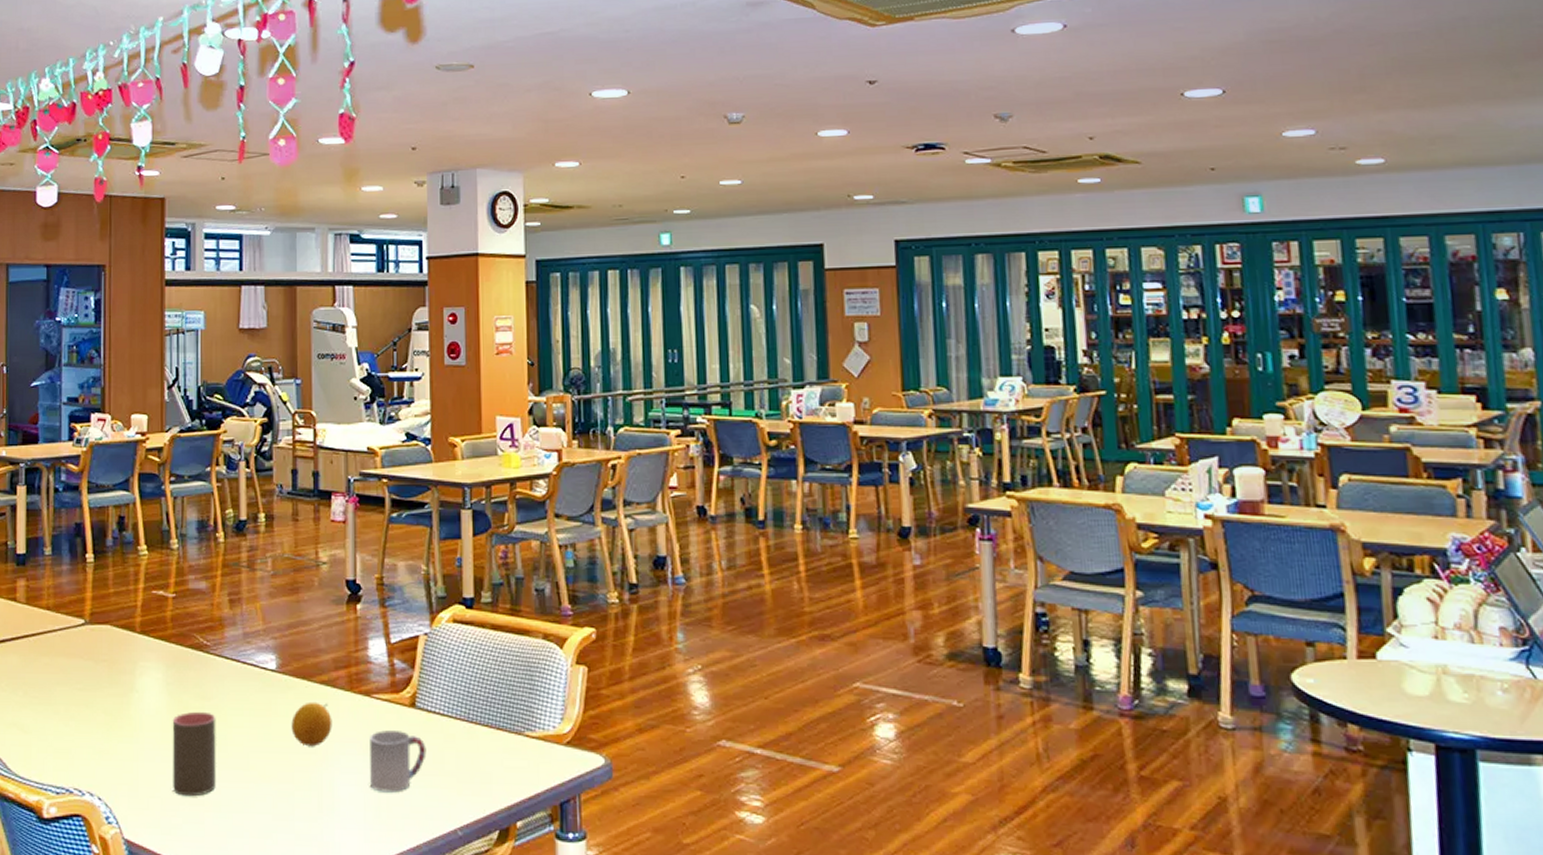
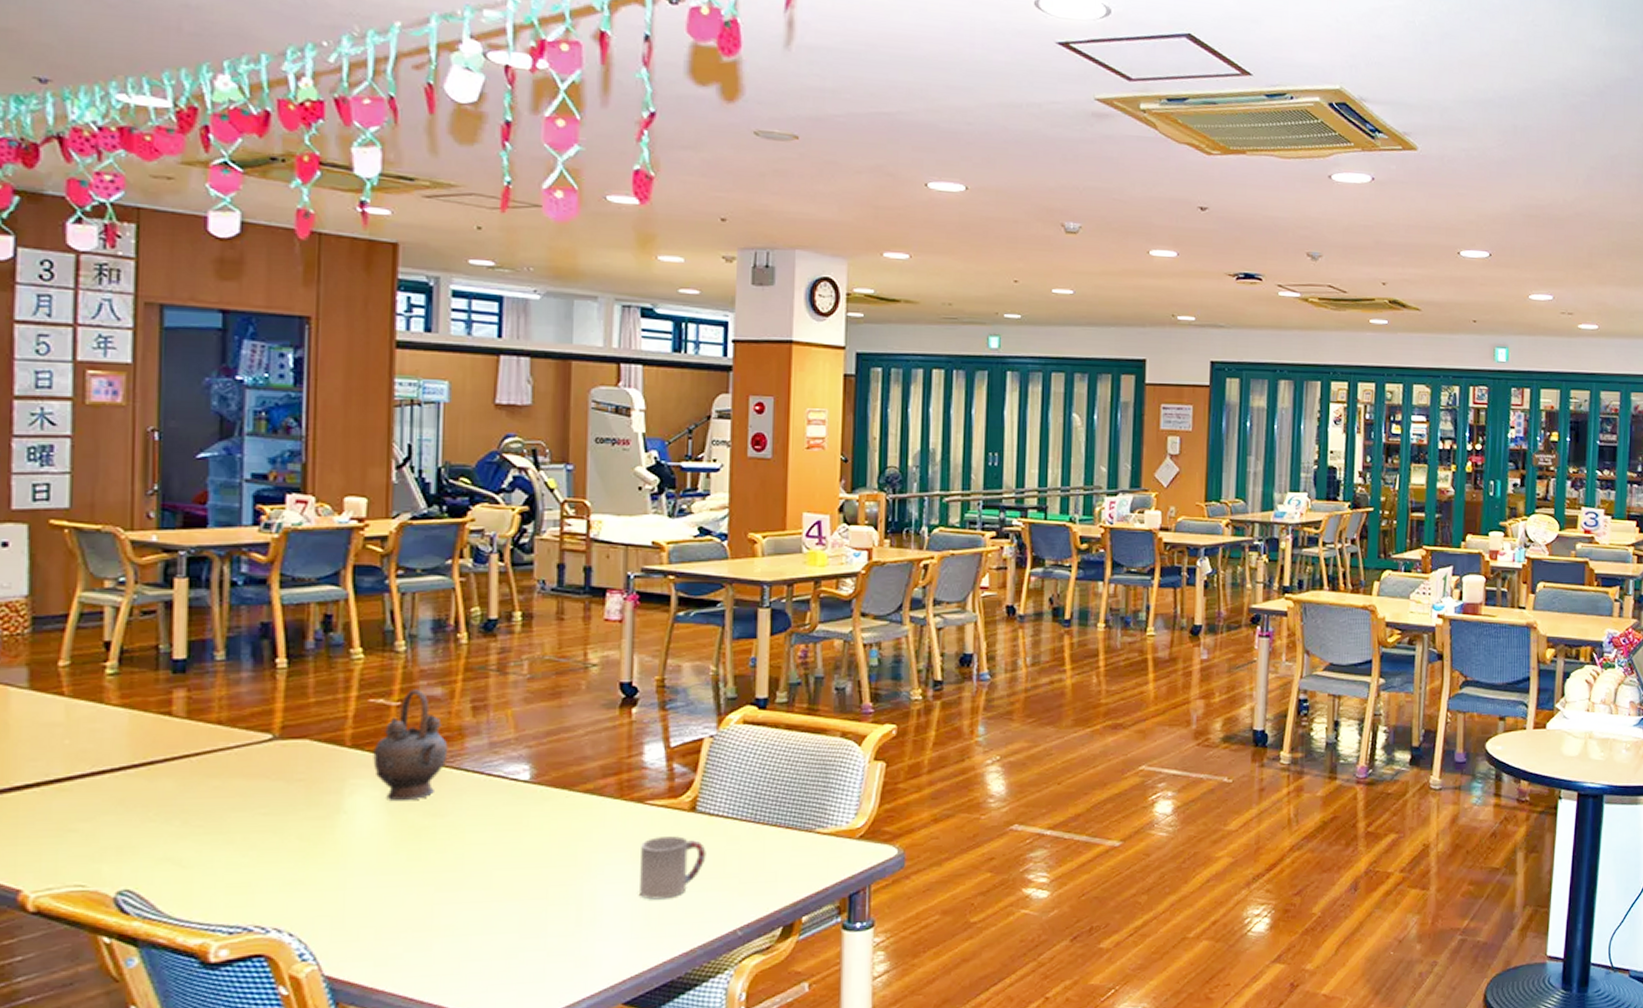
teapot: none [156,583,212,684] -> present [373,689,448,801]
cup: present [172,711,217,797] -> none [391,829,451,923]
fruit: present [291,701,332,747] -> none [546,812,597,860]

